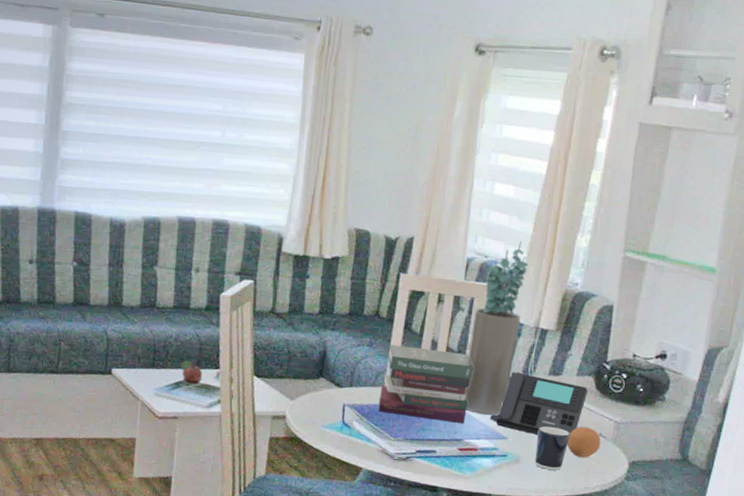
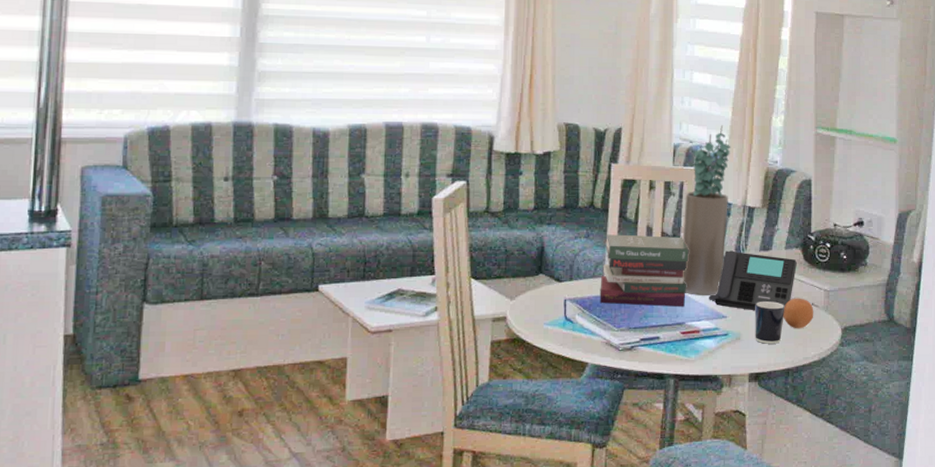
fruit: present [181,361,202,385] -> none [394,269,417,294]

